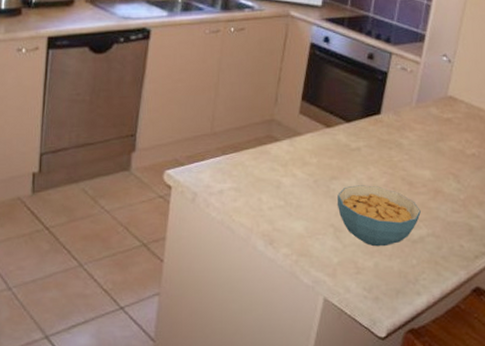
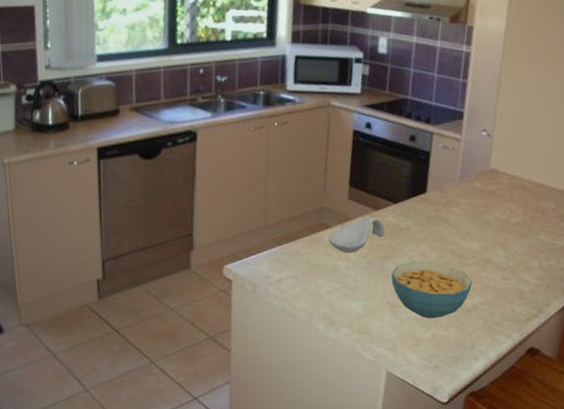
spoon rest: none [275,134,335,170] -> present [328,216,386,253]

